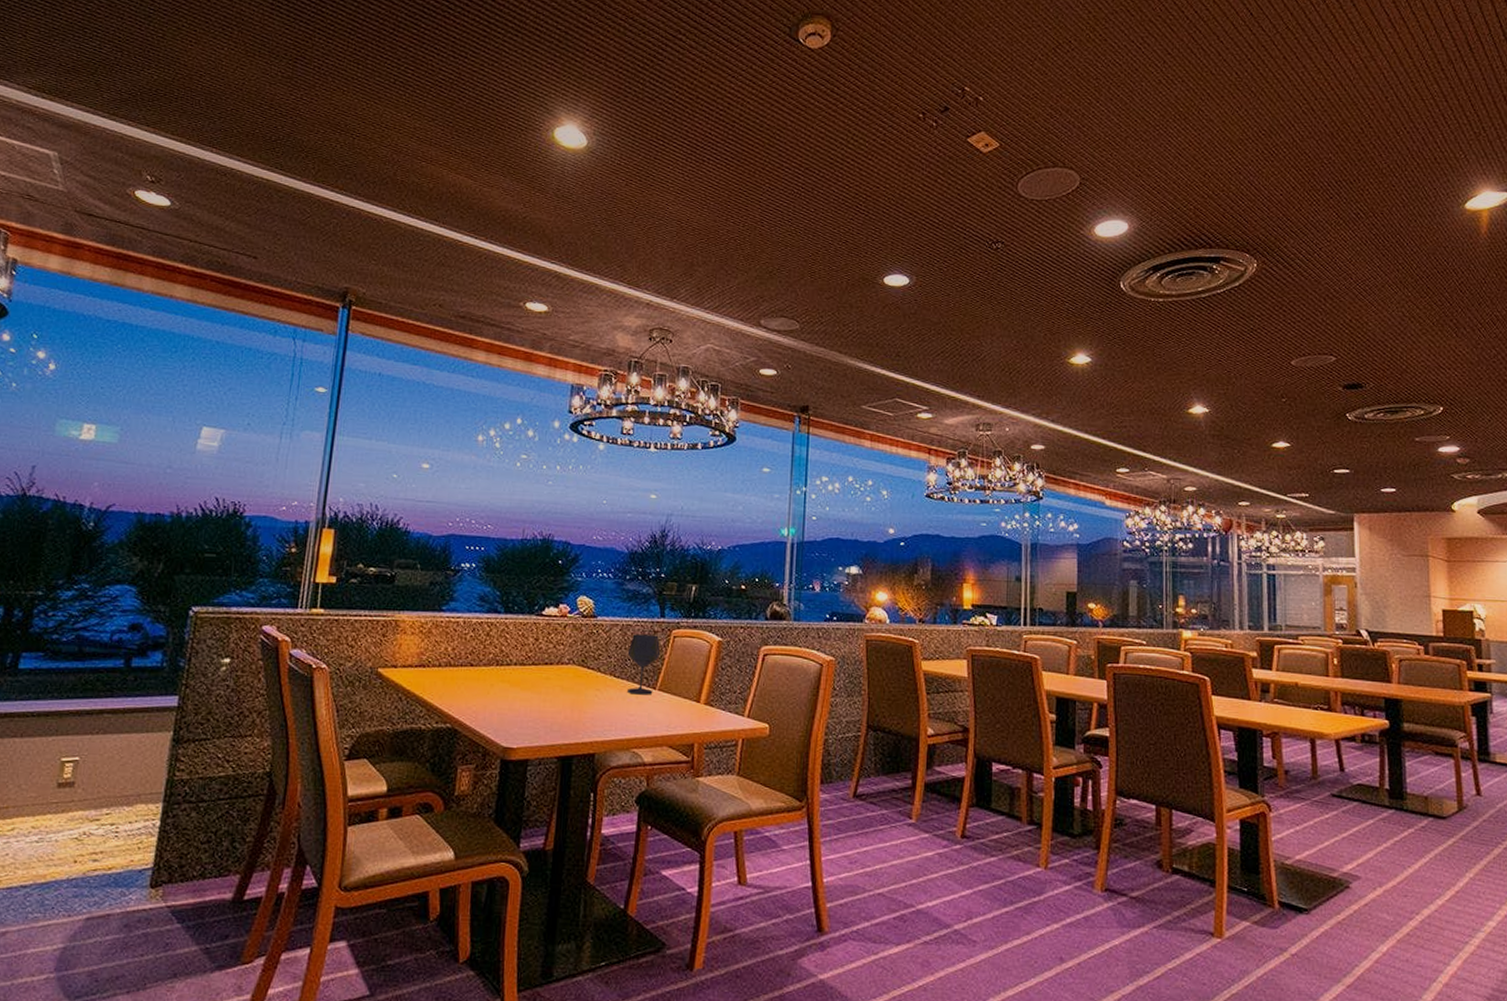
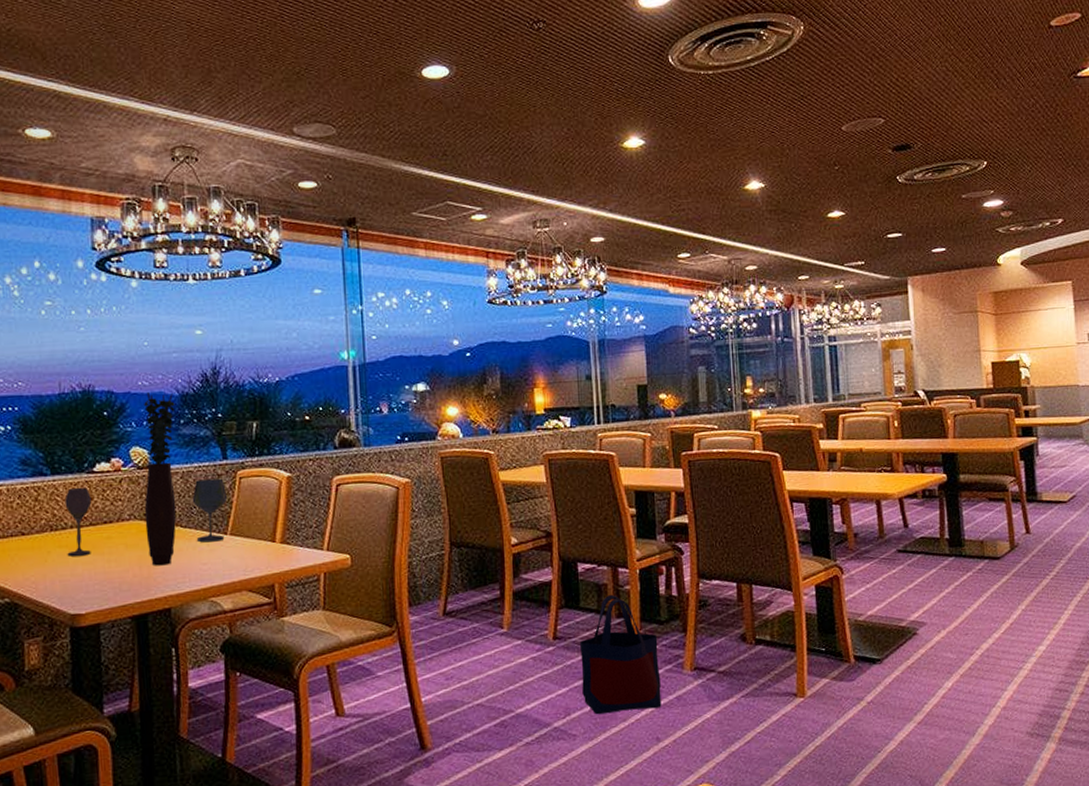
wineglass: none [508,627,537,692] -> present [64,487,92,556]
vase: none [581,547,624,712] -> present [144,392,177,566]
tote bag: none [986,800,1069,926] -> present [579,595,662,715]

